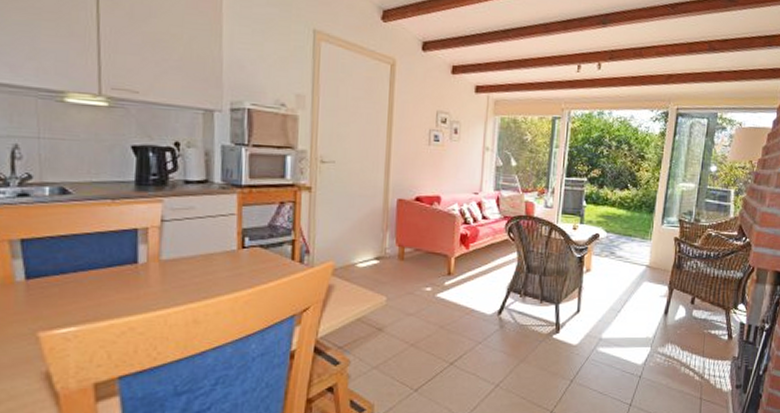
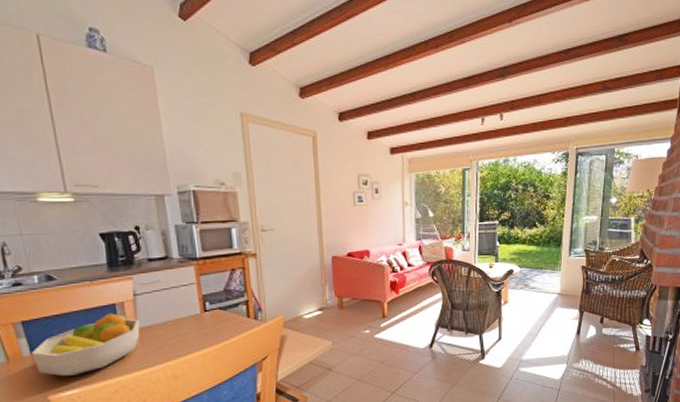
fruit bowl: none [26,239,163,310] -> present [31,313,140,376]

